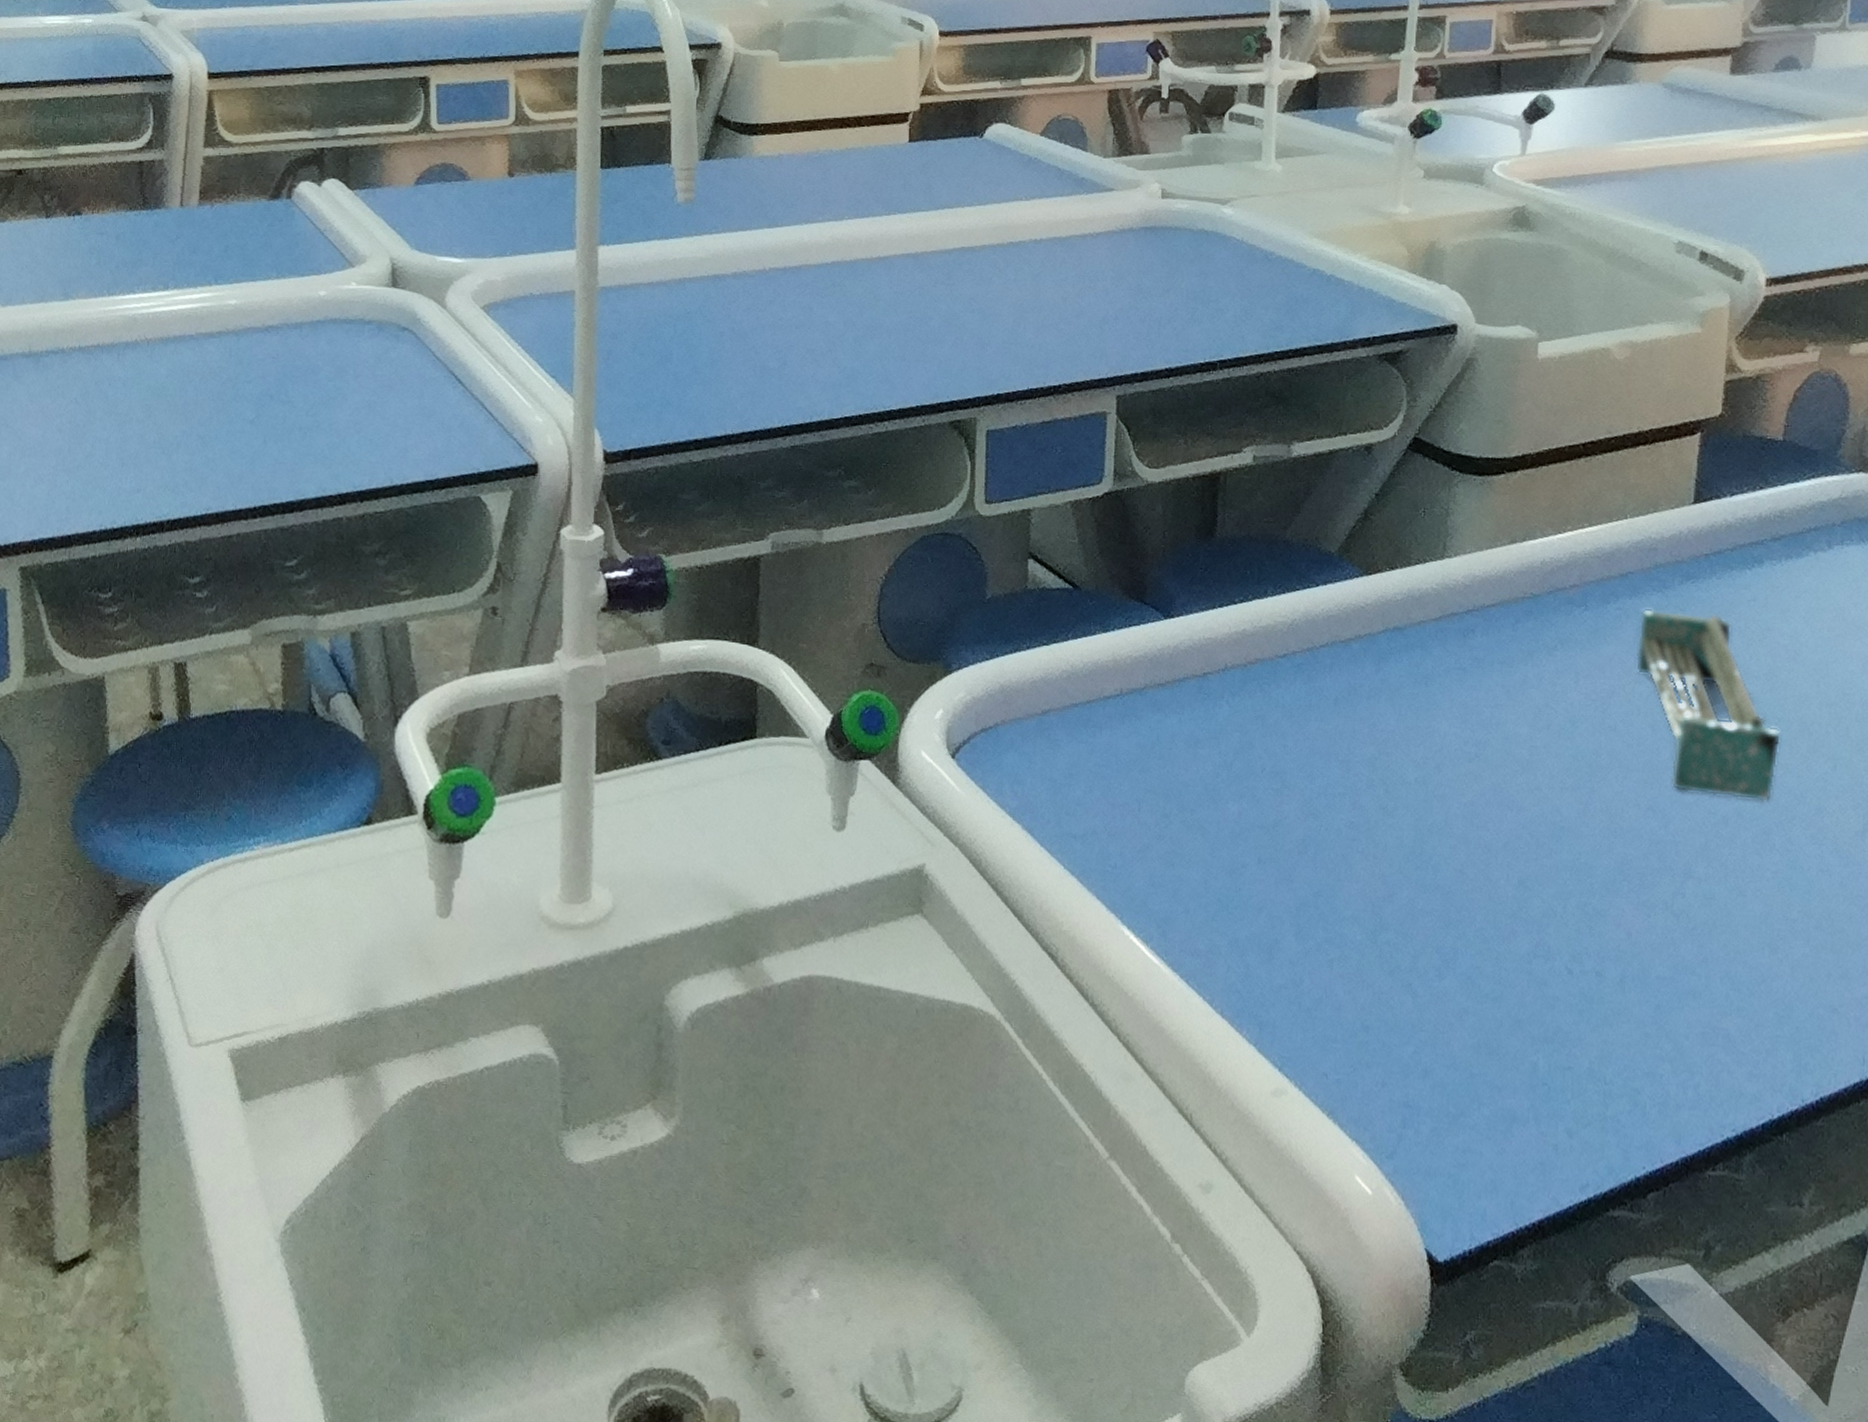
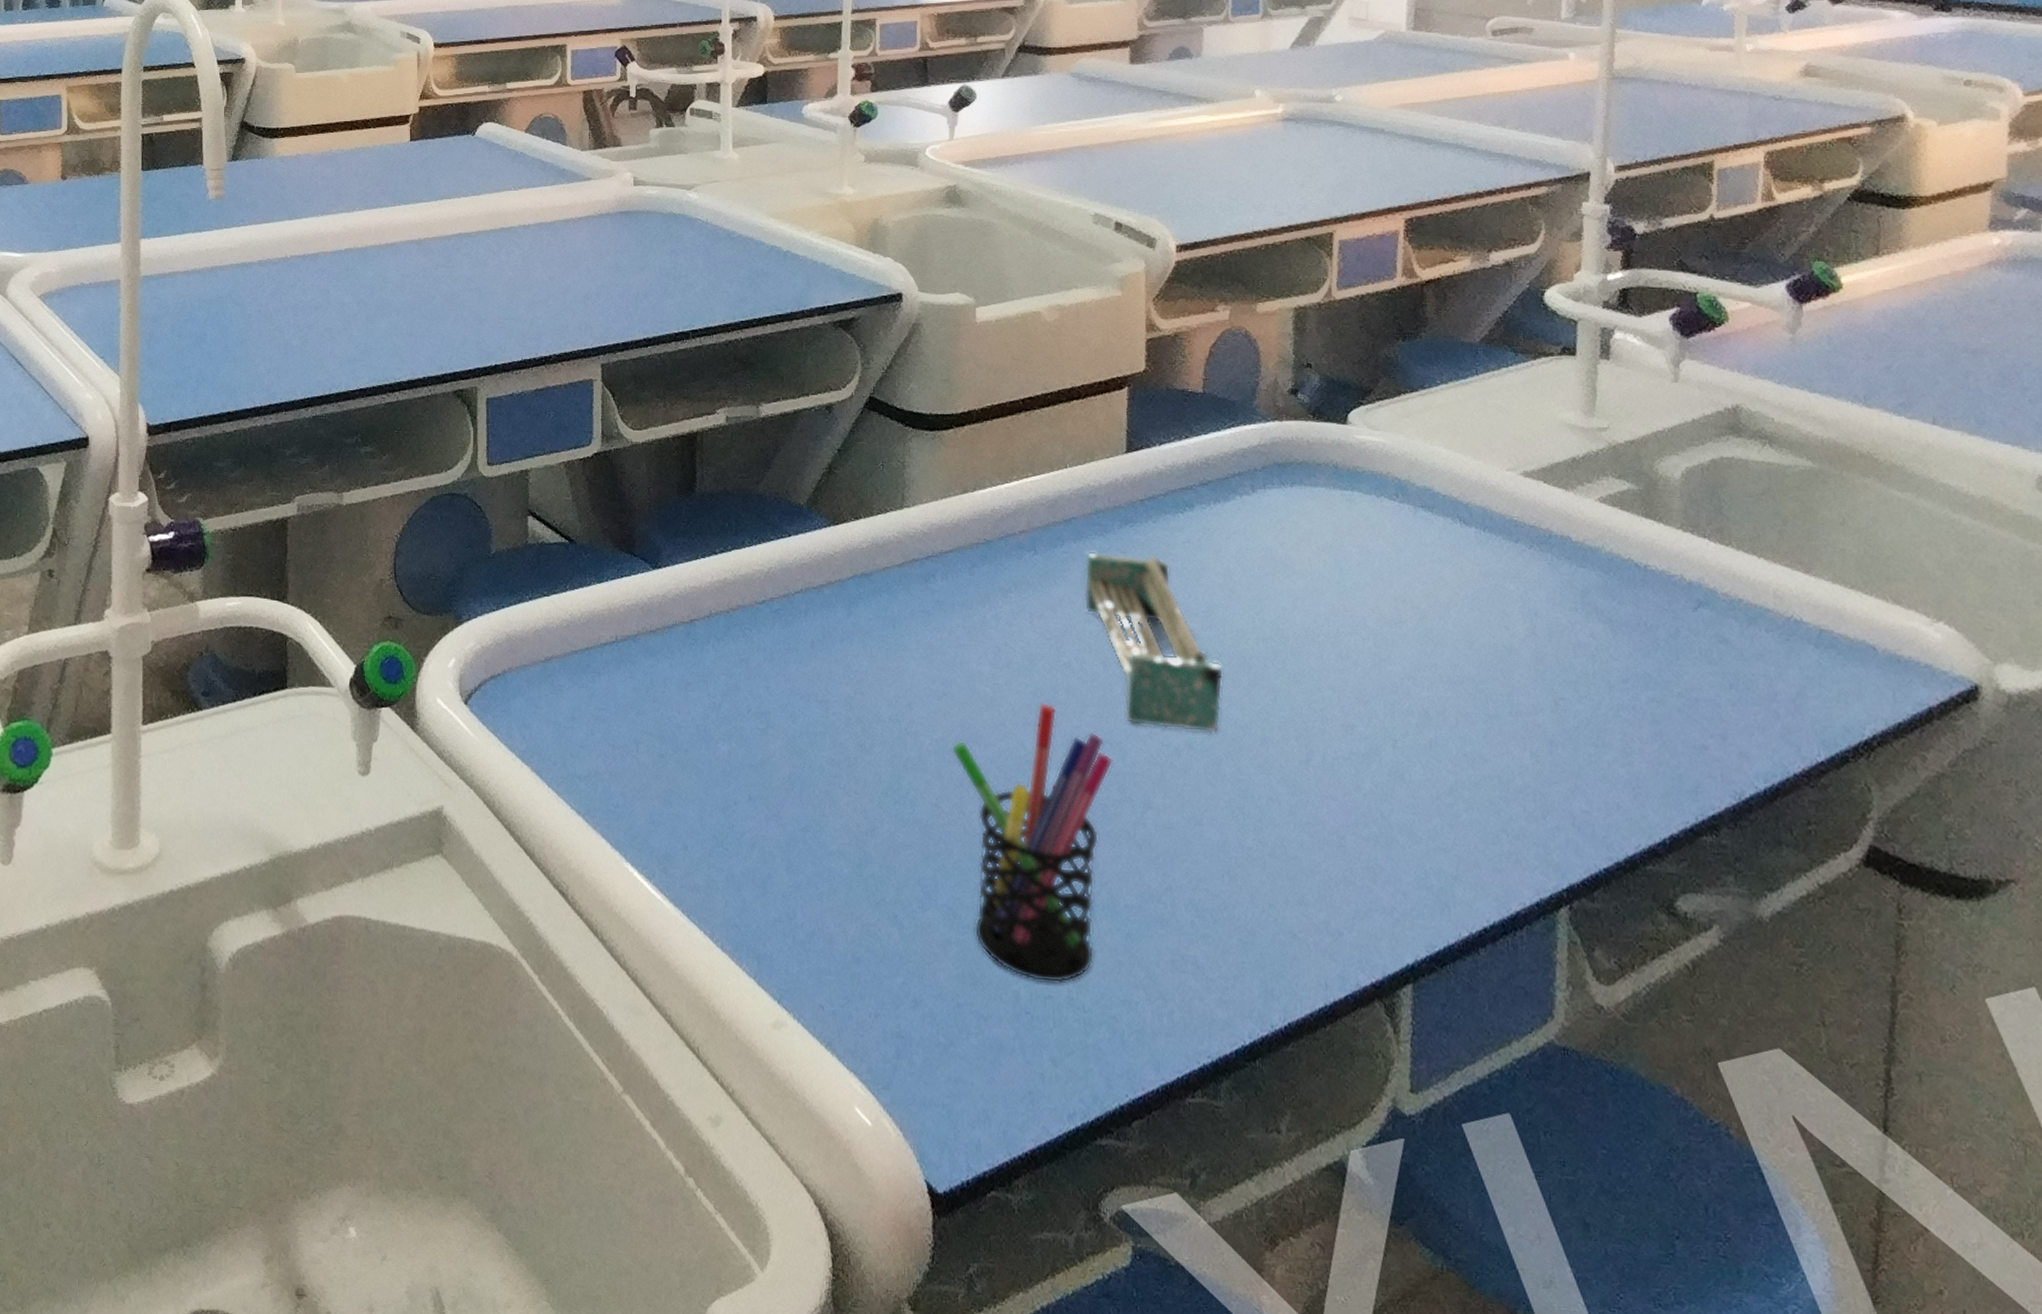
pen holder: none [1480,767,1655,1055] -> present [951,703,1113,984]

